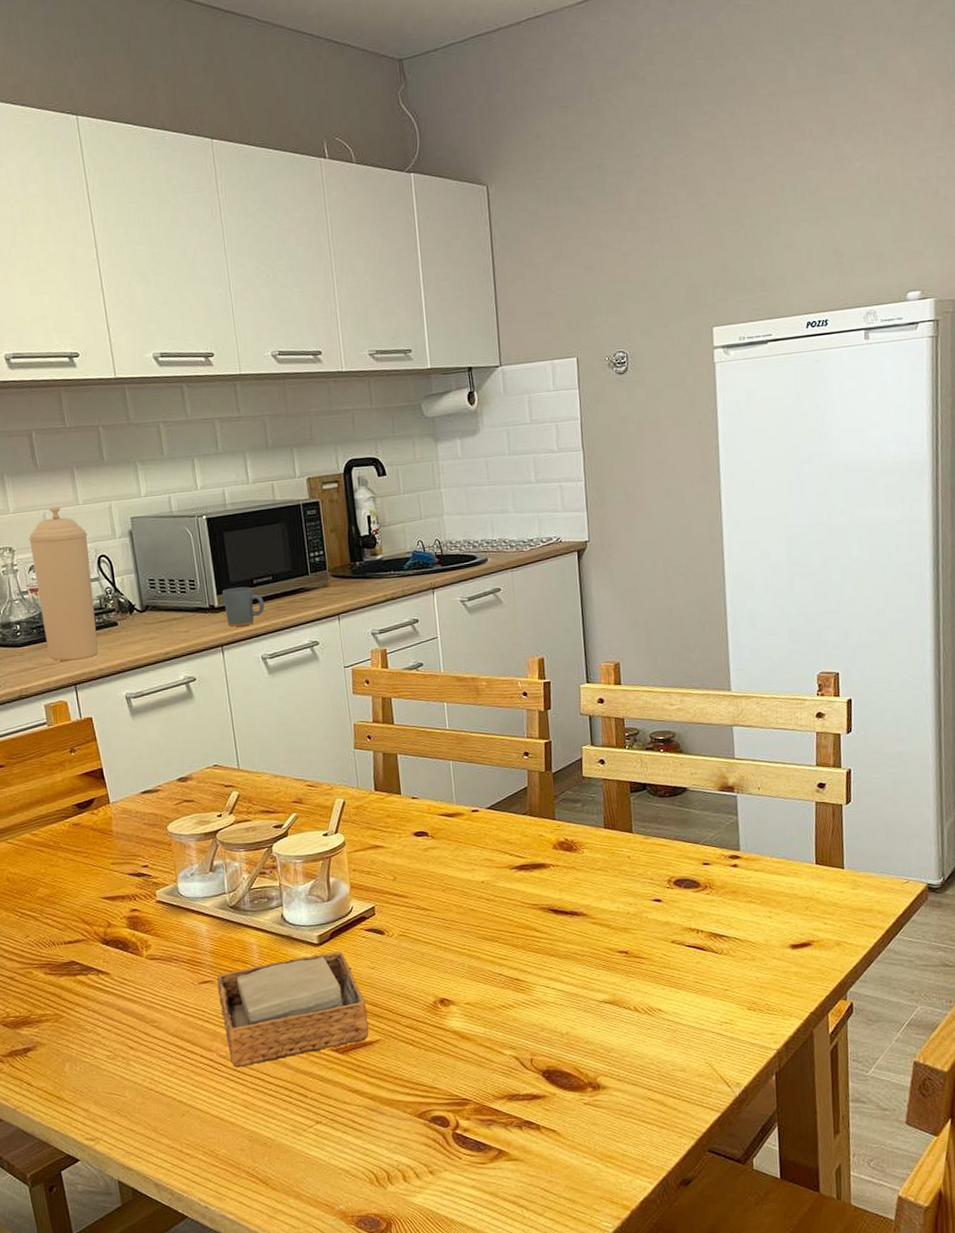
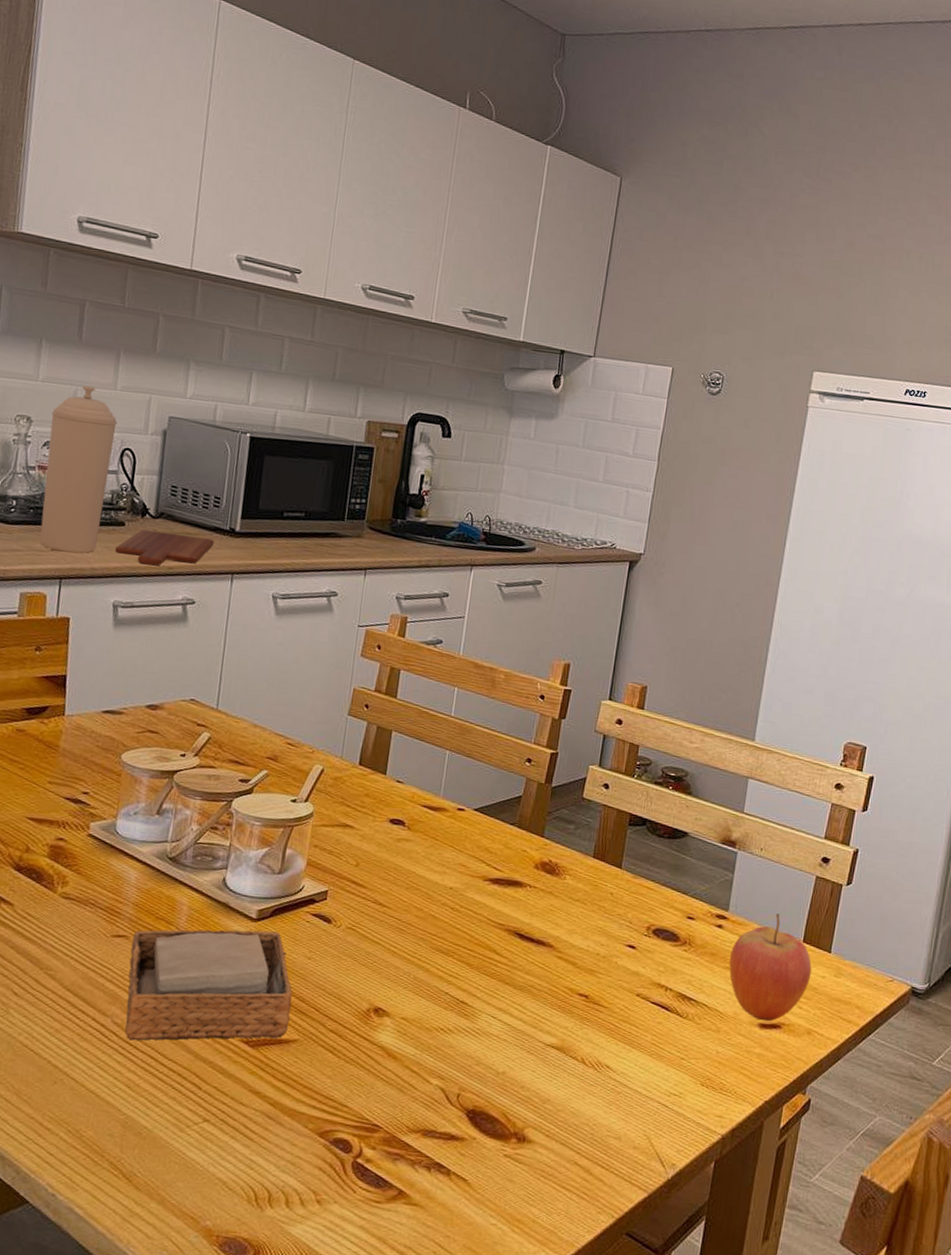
cutting board: none [115,619,199,656] -> present [115,529,214,566]
mug: present [222,587,265,627] -> none [244,515,290,559]
fruit: none [750,843,830,942] -> present [729,913,812,1022]

